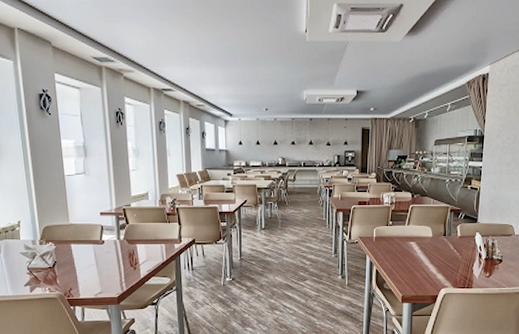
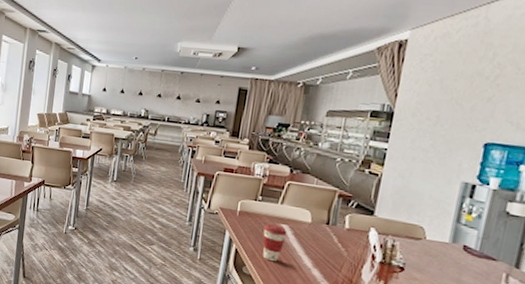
coffee cup: none [396,243,415,275] -> present [262,223,288,262]

